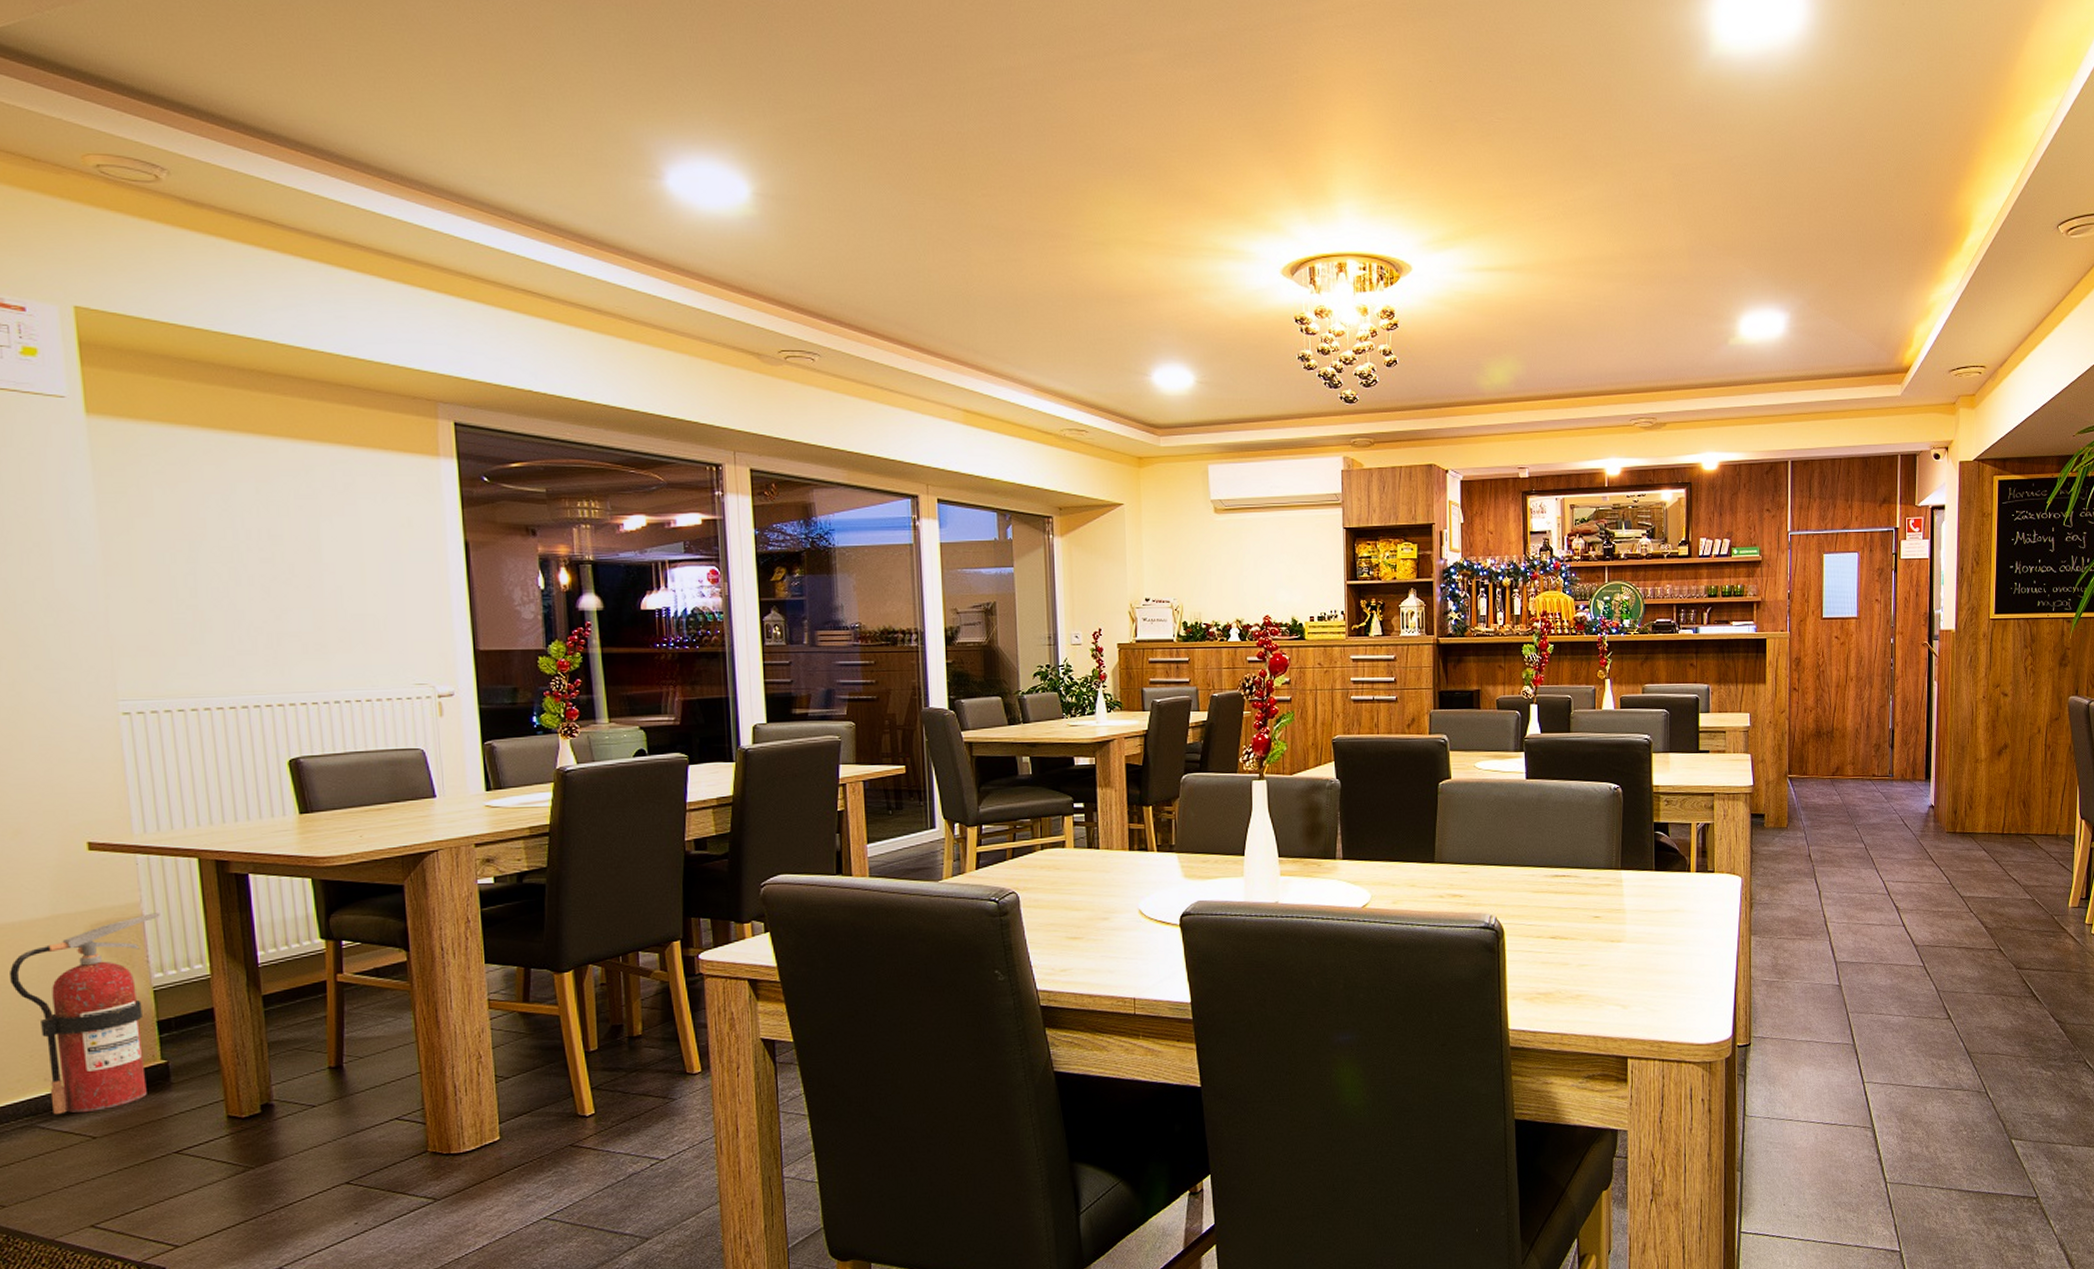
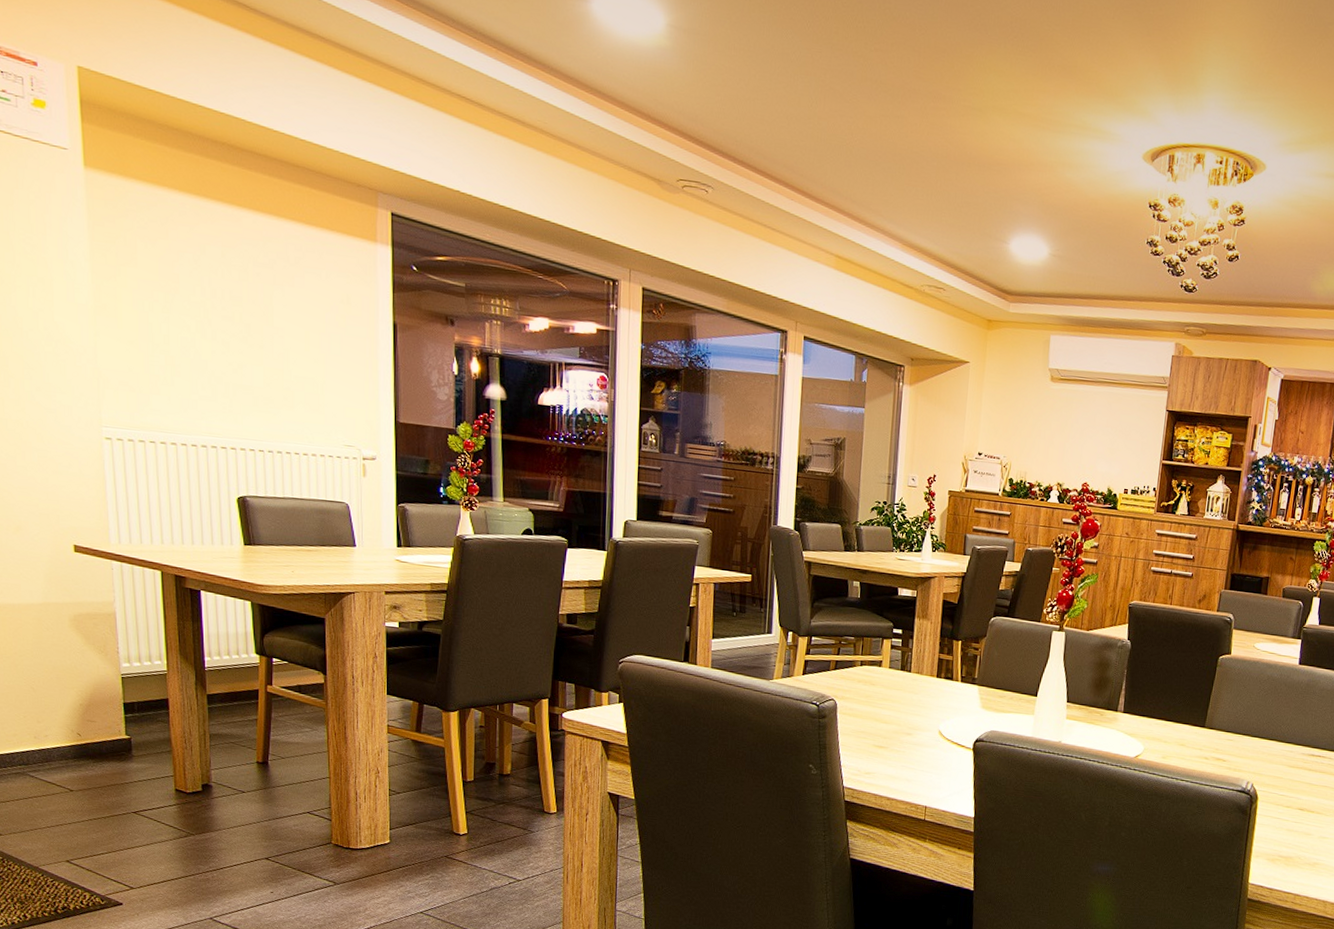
fire extinguisher: present [10,913,160,1115] -> none [10,612,129,769]

